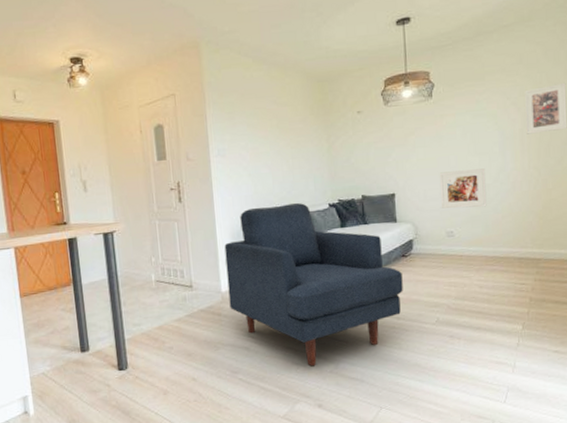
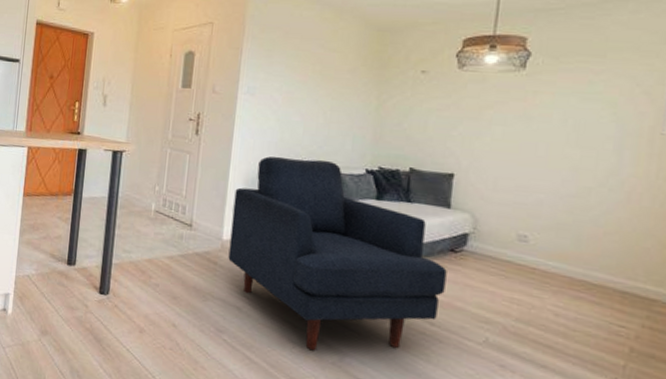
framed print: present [439,168,487,209] -> none [516,160,588,215]

